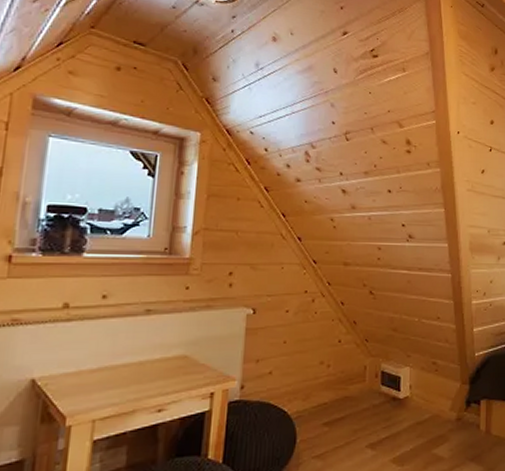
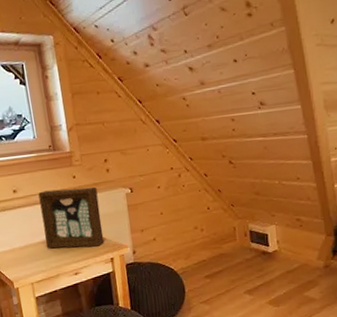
picture frame: none [127,300,212,377] -> present [38,186,104,249]

